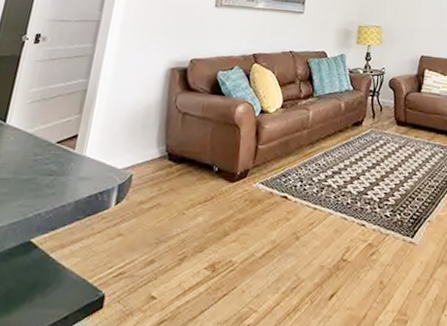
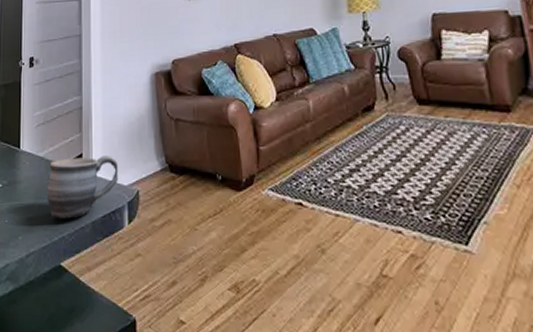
mug: none [27,137,116,196] -> present [47,156,118,219]

